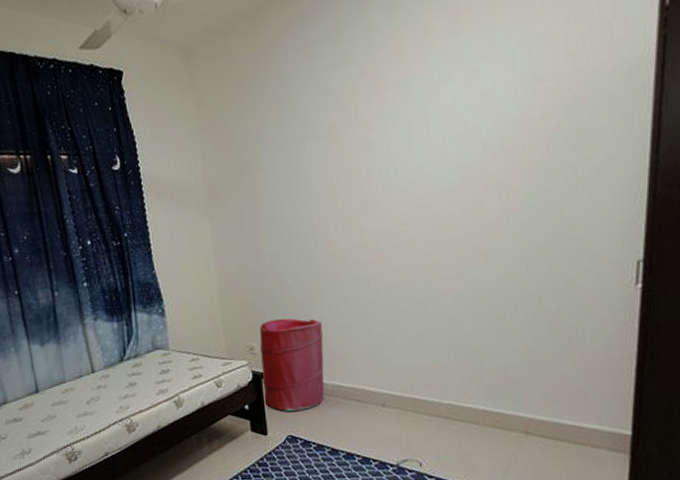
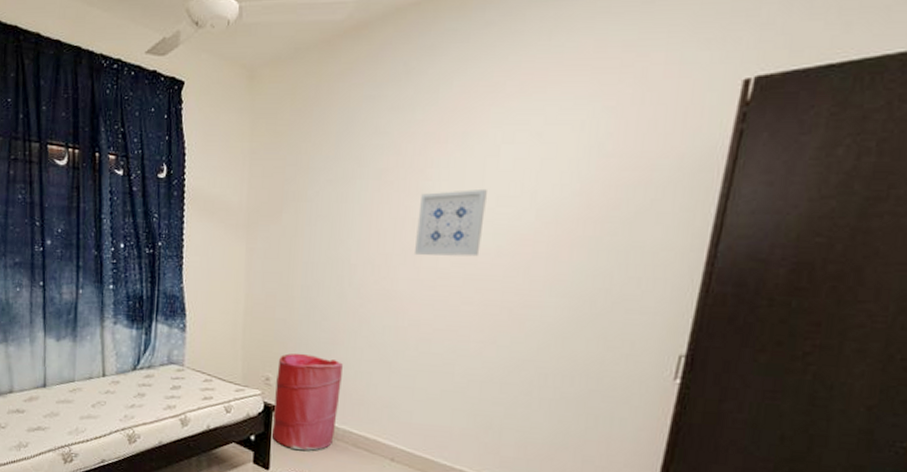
wall art: none [370,130,435,206] -> present [415,188,487,257]

